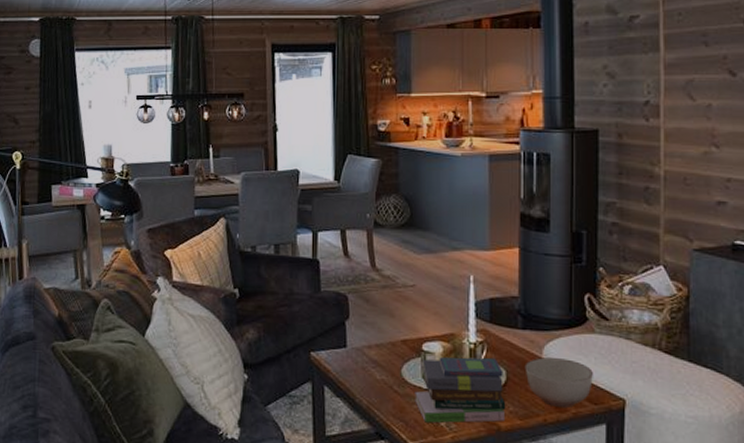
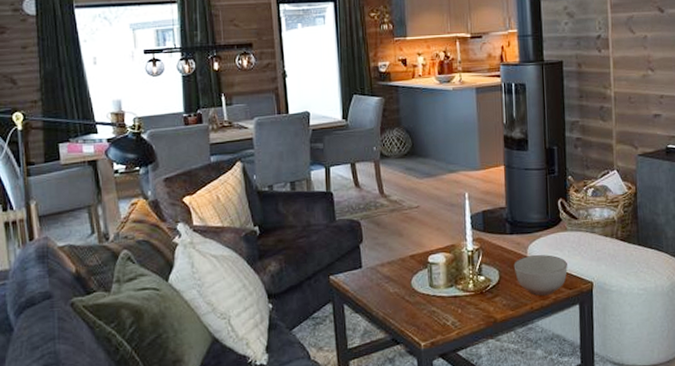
books: present [415,357,506,423] -> none [424,261,500,324]

